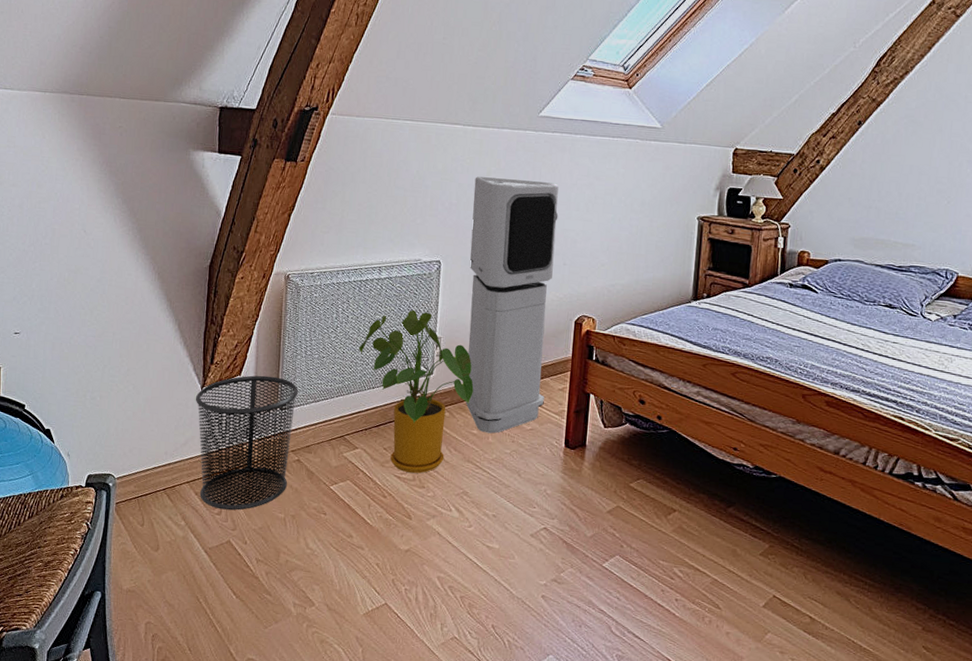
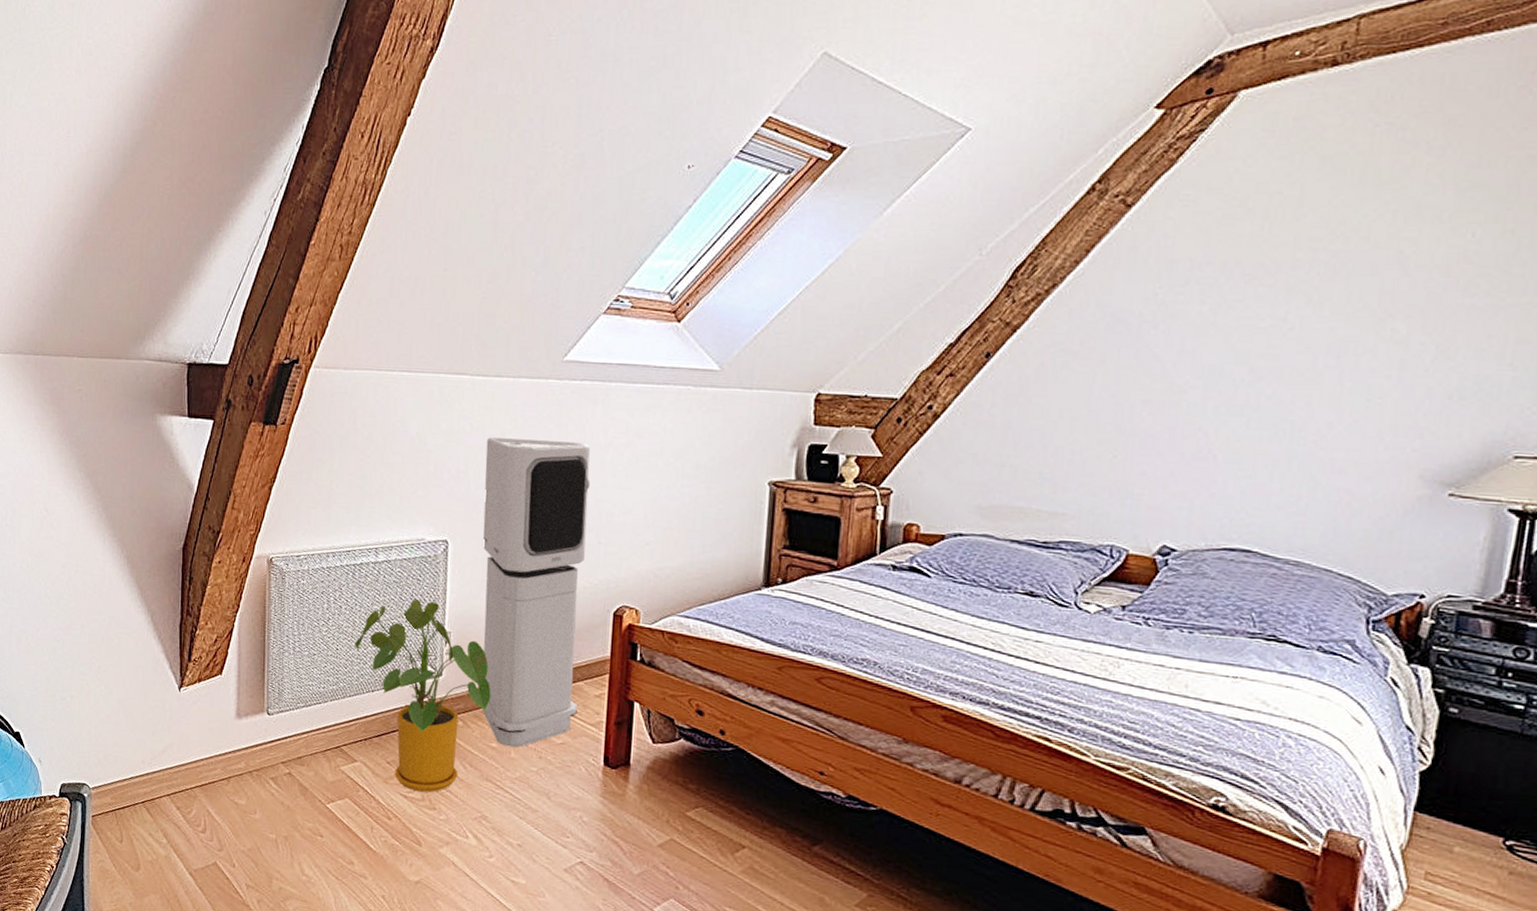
waste bin: present [195,375,298,511] -> none [172,675,287,829]

